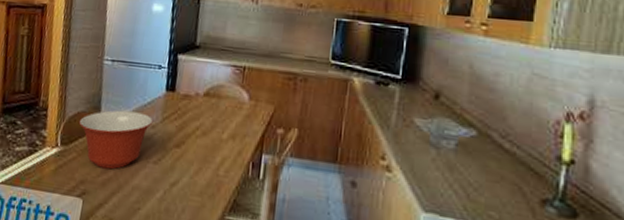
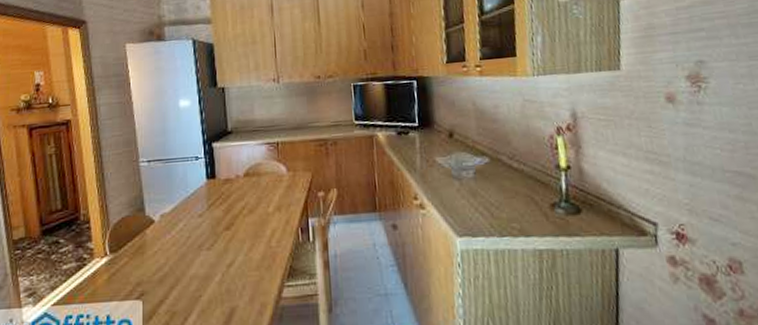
mixing bowl: present [78,110,154,170] -> none [124,205,200,266]

